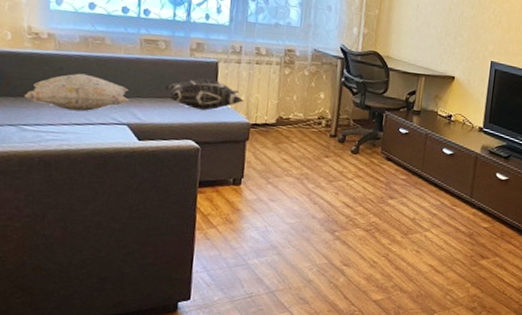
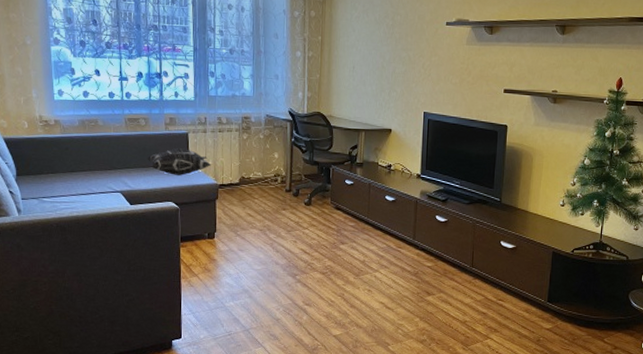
decorative pillow: present [24,73,129,112] -> none [41,151,120,183]

